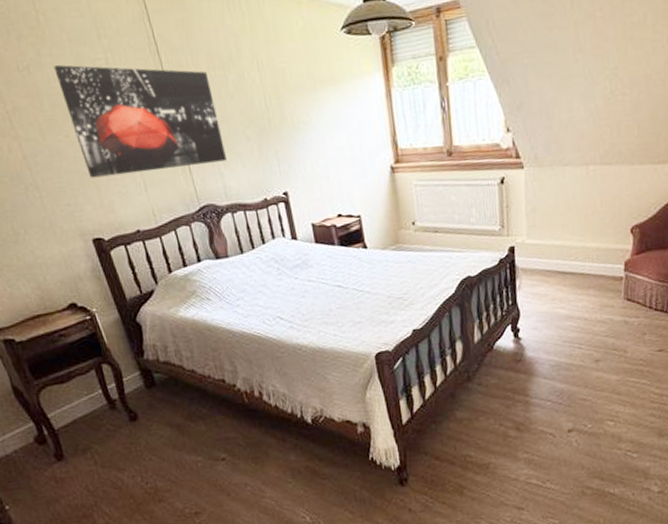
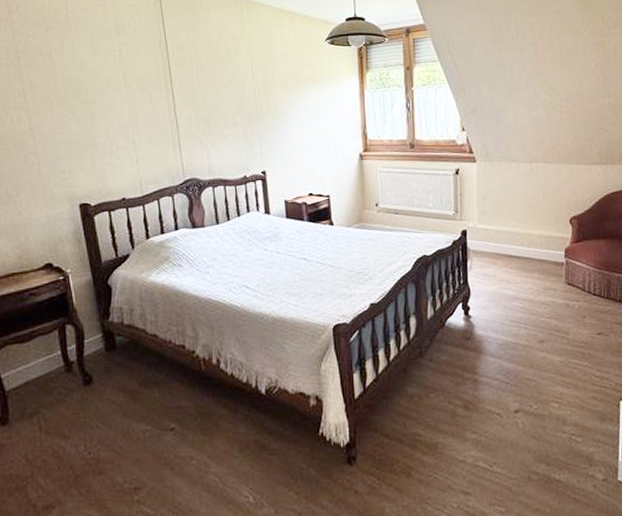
wall art: present [53,64,227,178] -> none [73,53,214,150]

